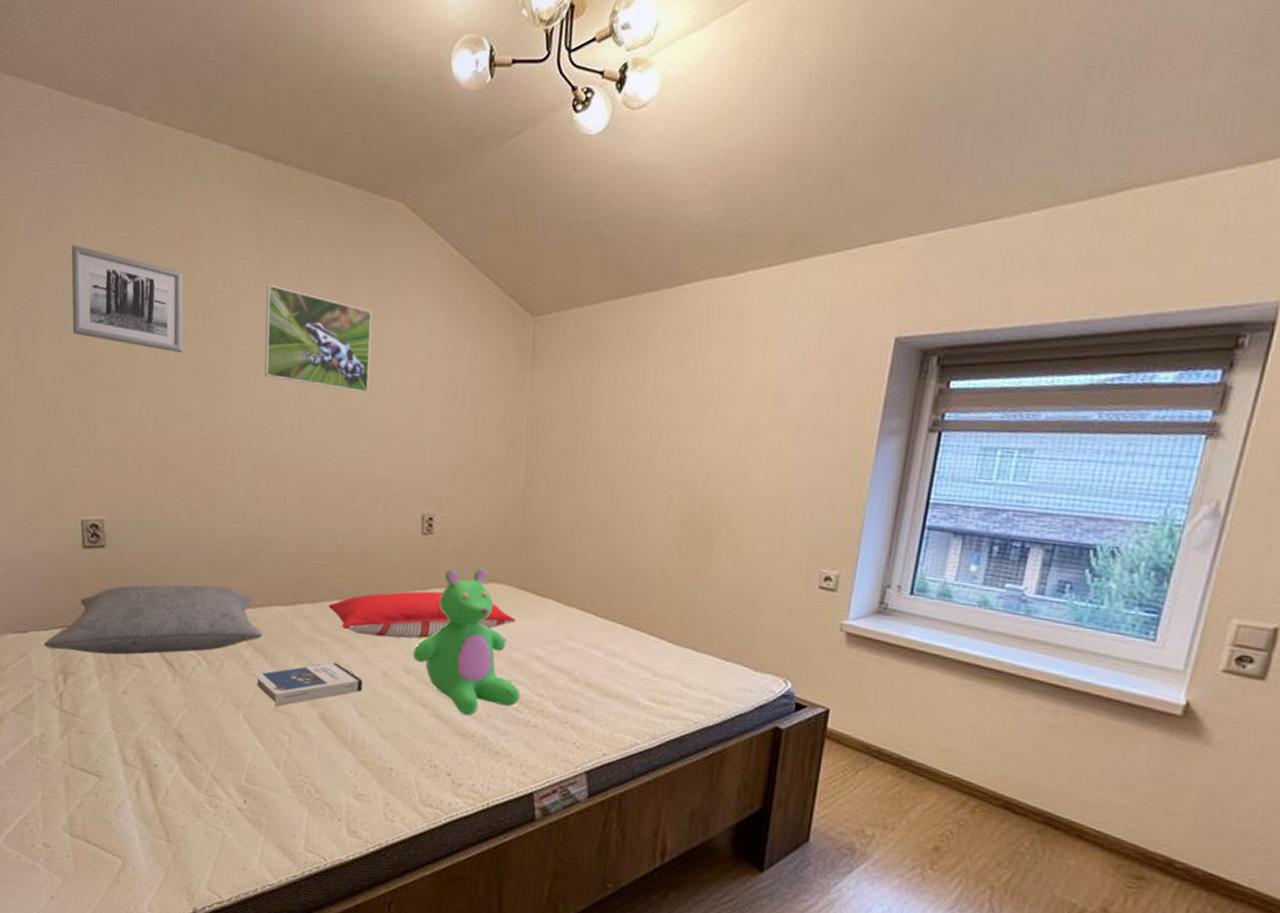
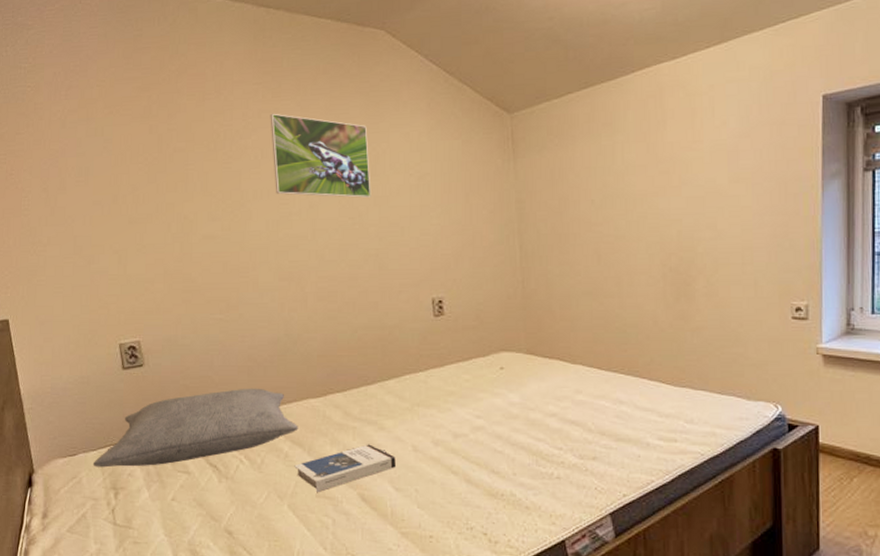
wall art: present [71,244,184,352] -> none [90,98,200,182]
pillow: present [328,591,516,639] -> none [356,366,528,415]
teddy bear: present [413,567,521,716] -> none [439,340,541,476]

